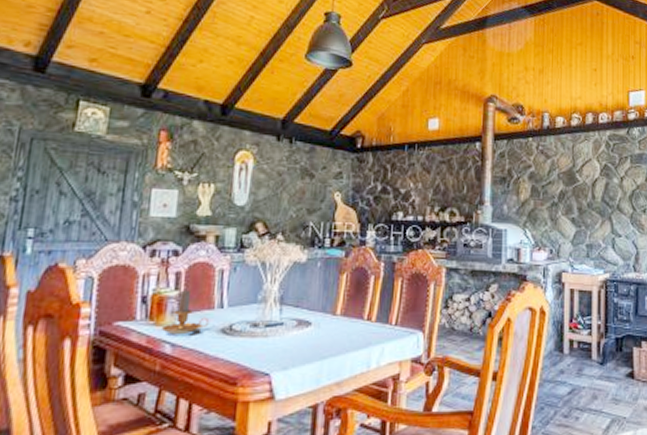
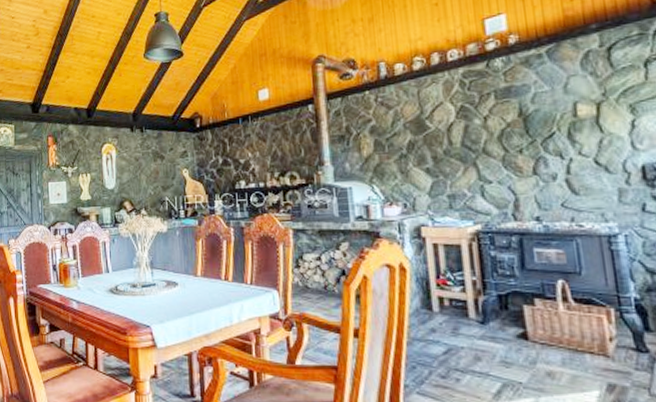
candlestick: present [160,290,210,335] -> none [68,259,101,295]

